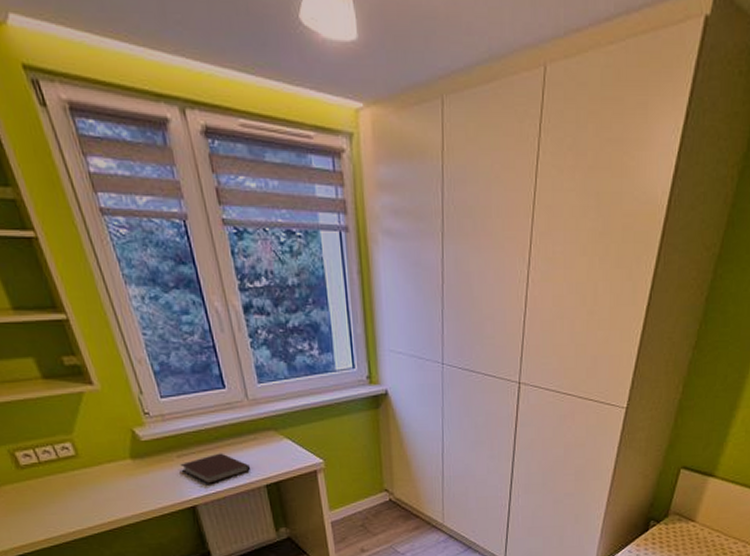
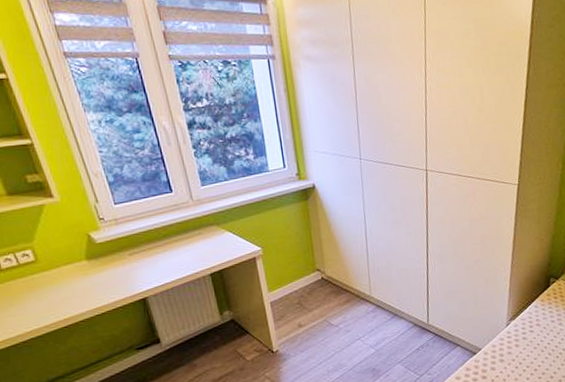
notebook: present [180,453,250,484] -> none [132,248,196,277]

